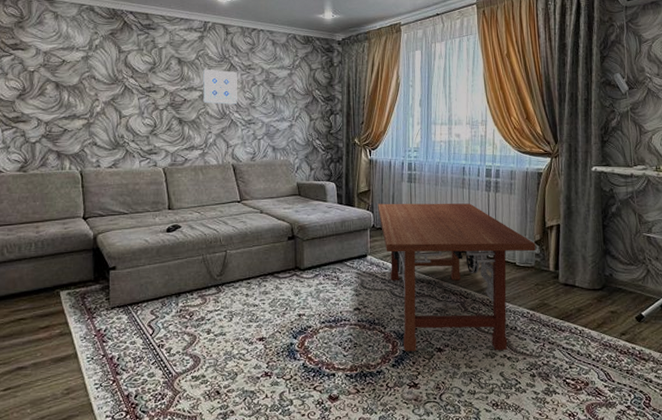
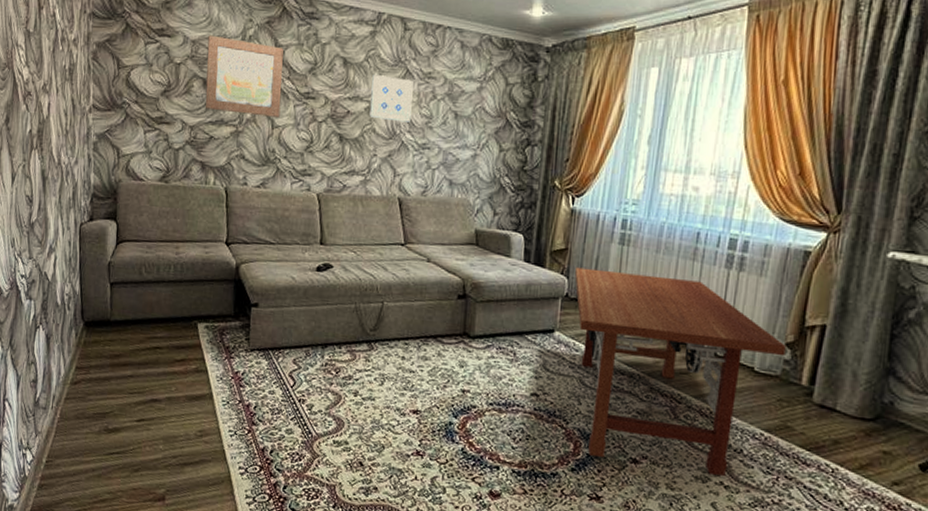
wall art: none [58,46,127,109] -> present [205,35,284,117]

